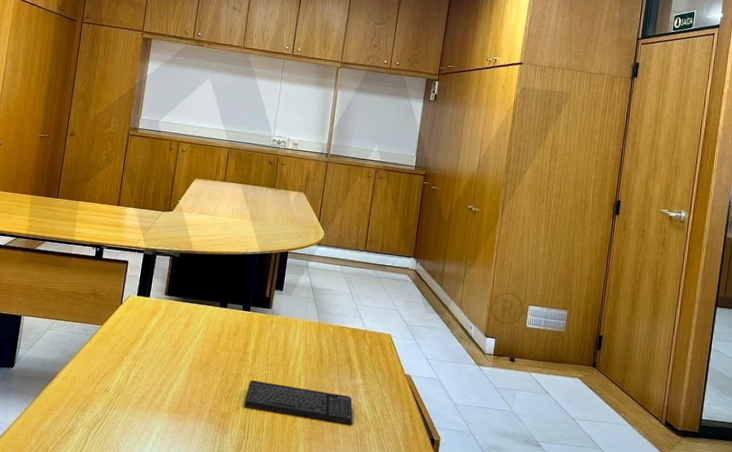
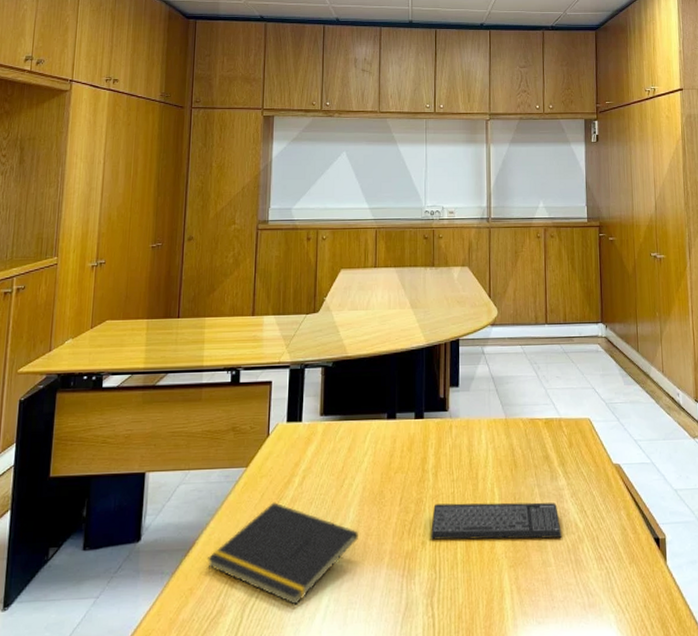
notepad: none [64,356,186,437] -> present [206,502,358,605]

